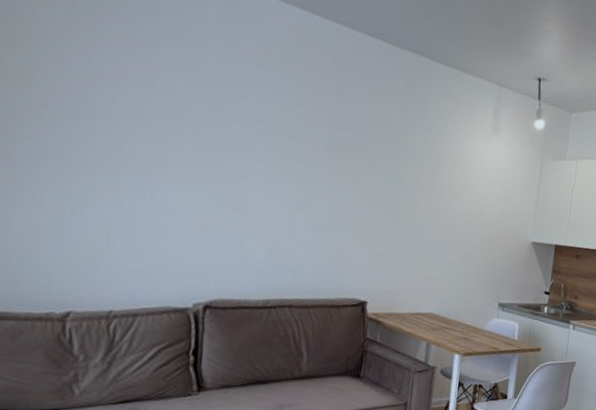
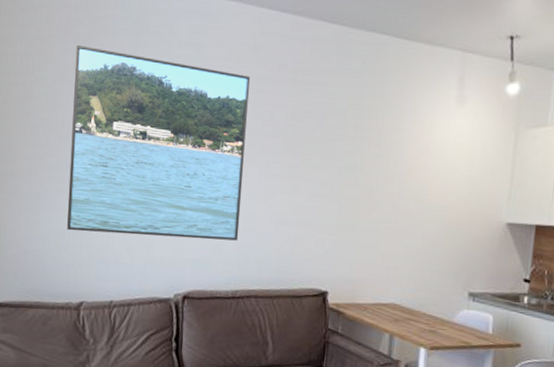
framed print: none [49,11,290,248] -> present [67,45,251,241]

